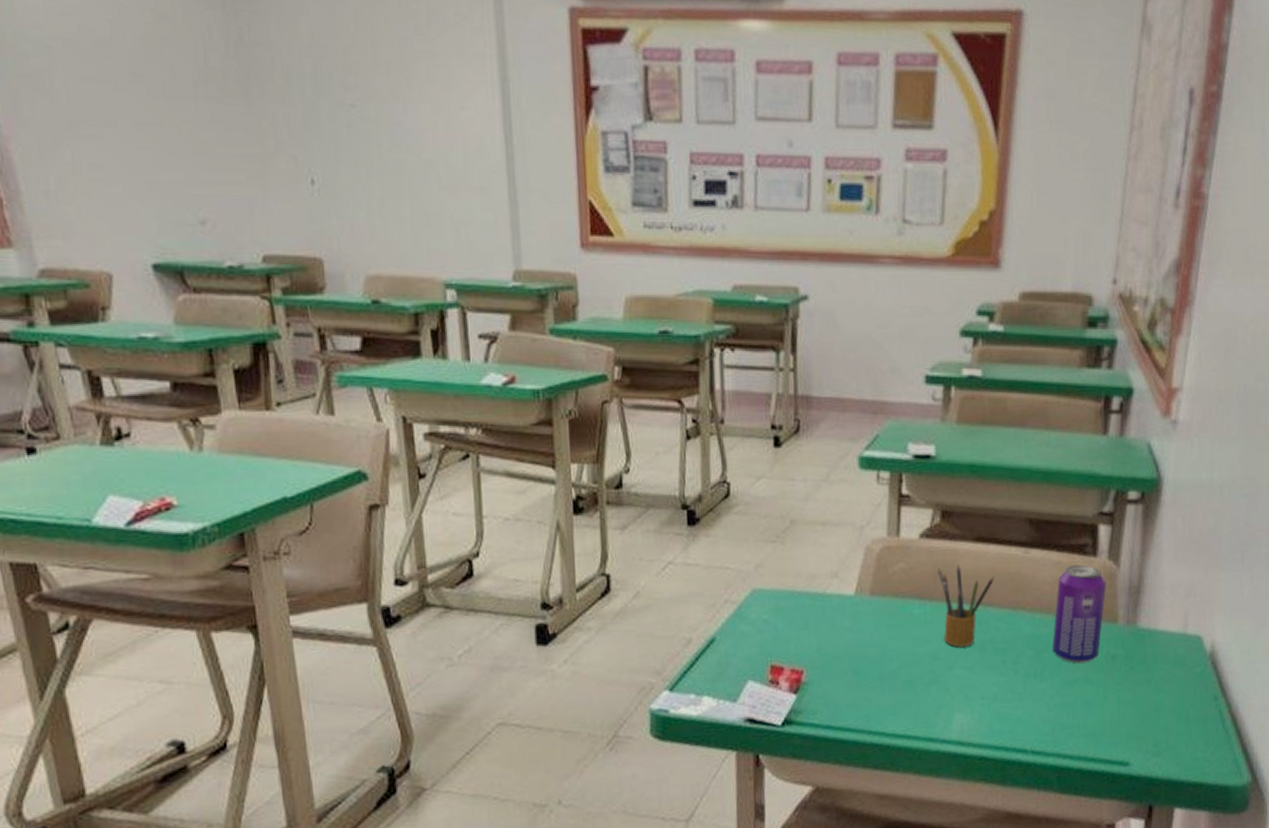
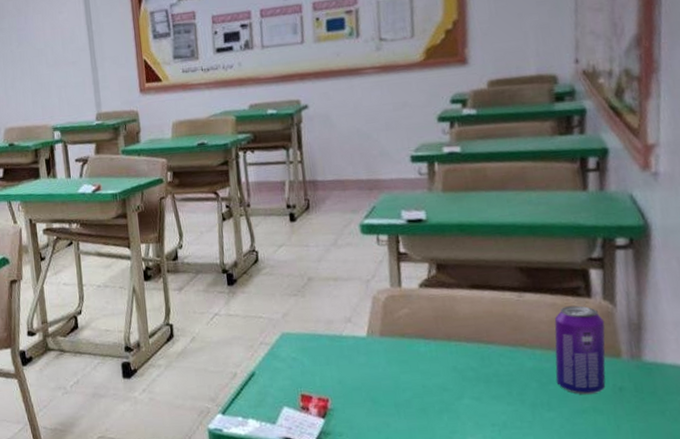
pencil box: present [938,564,995,647] -> none [438,308,493,380]

